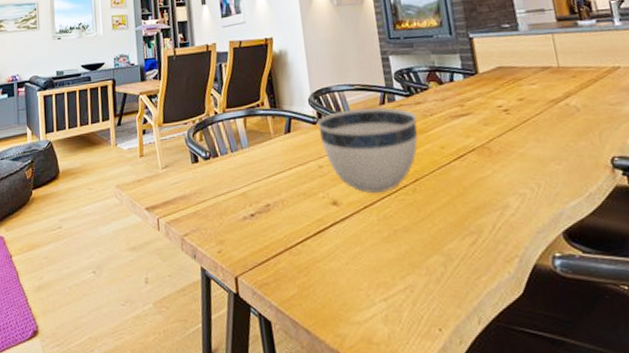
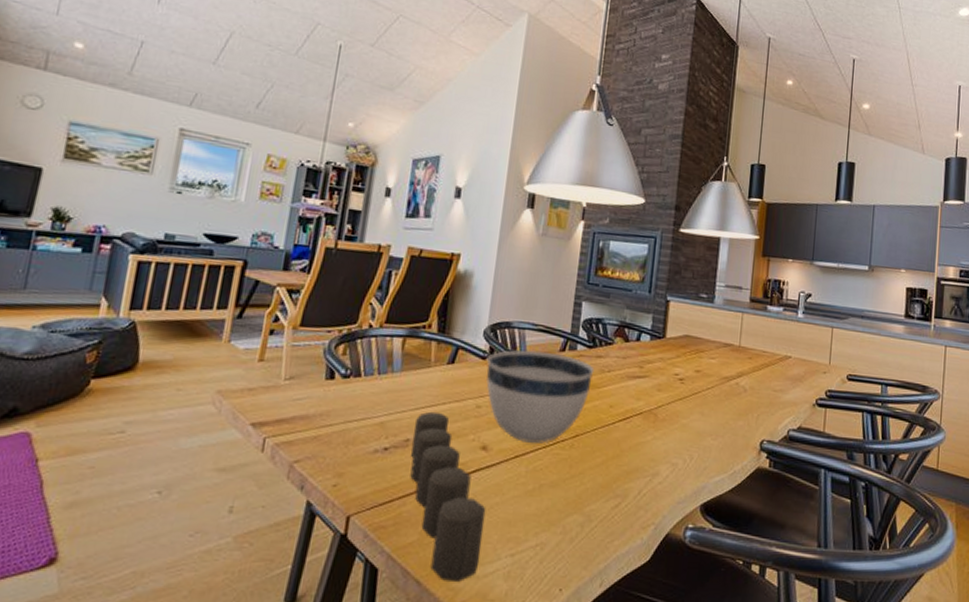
candle: none [271,177,357,328] -> present [410,411,486,582]

